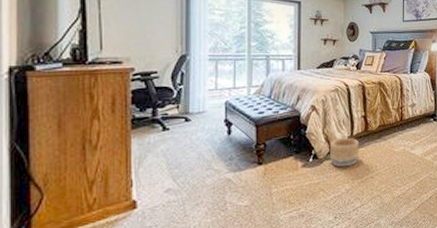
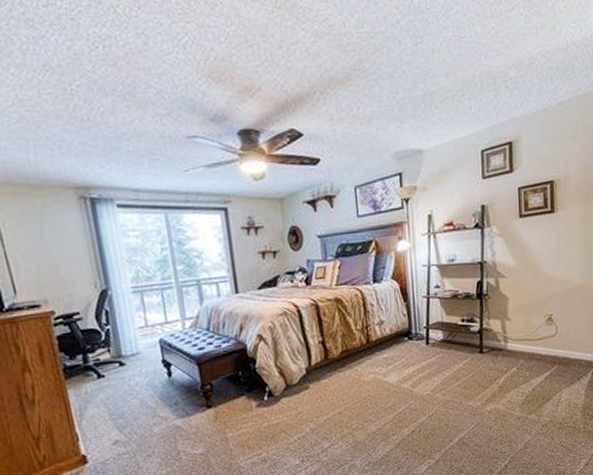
basket: present [330,137,360,167] -> none [286,369,322,404]

